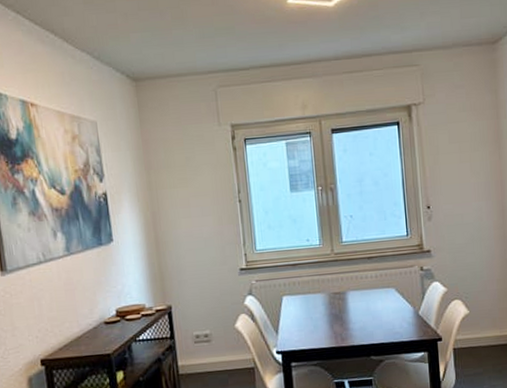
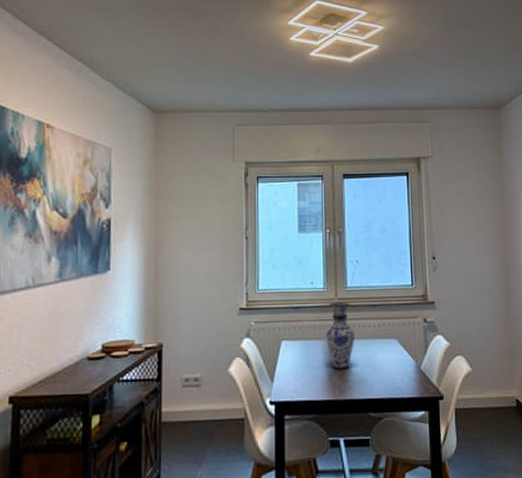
vase: none [325,256,354,319] -> present [326,302,356,369]

